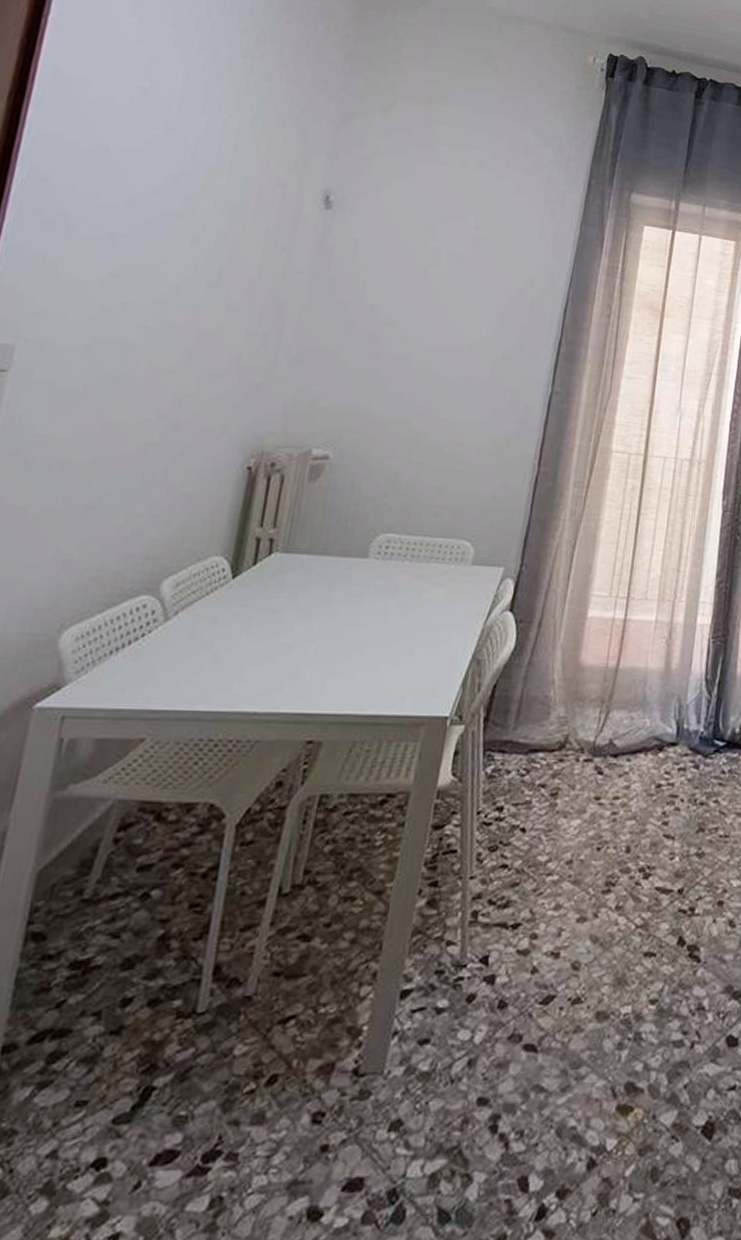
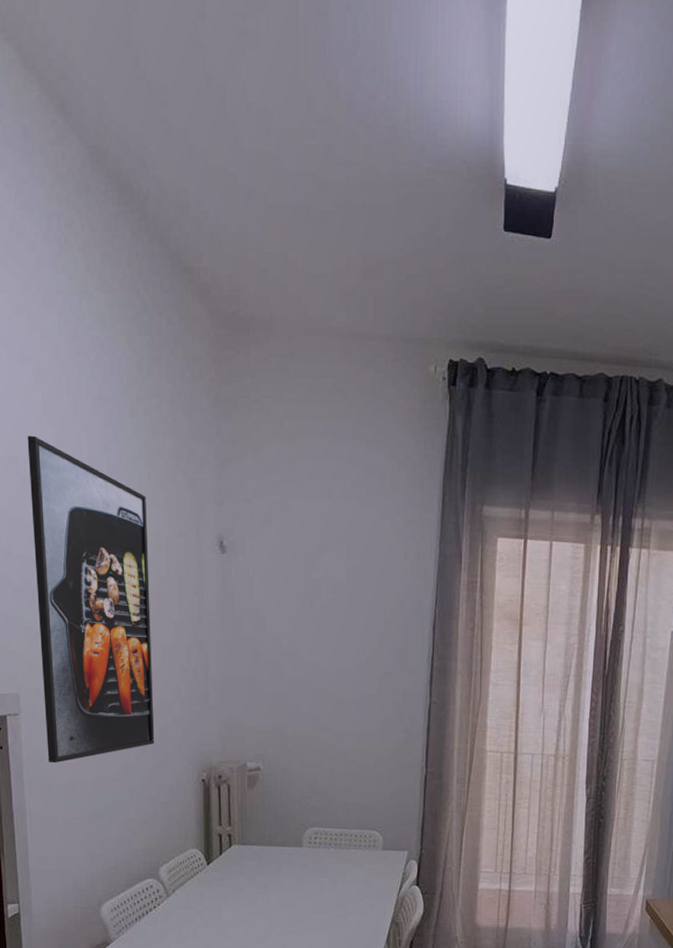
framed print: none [33,59,244,436] -> present [27,435,155,763]

